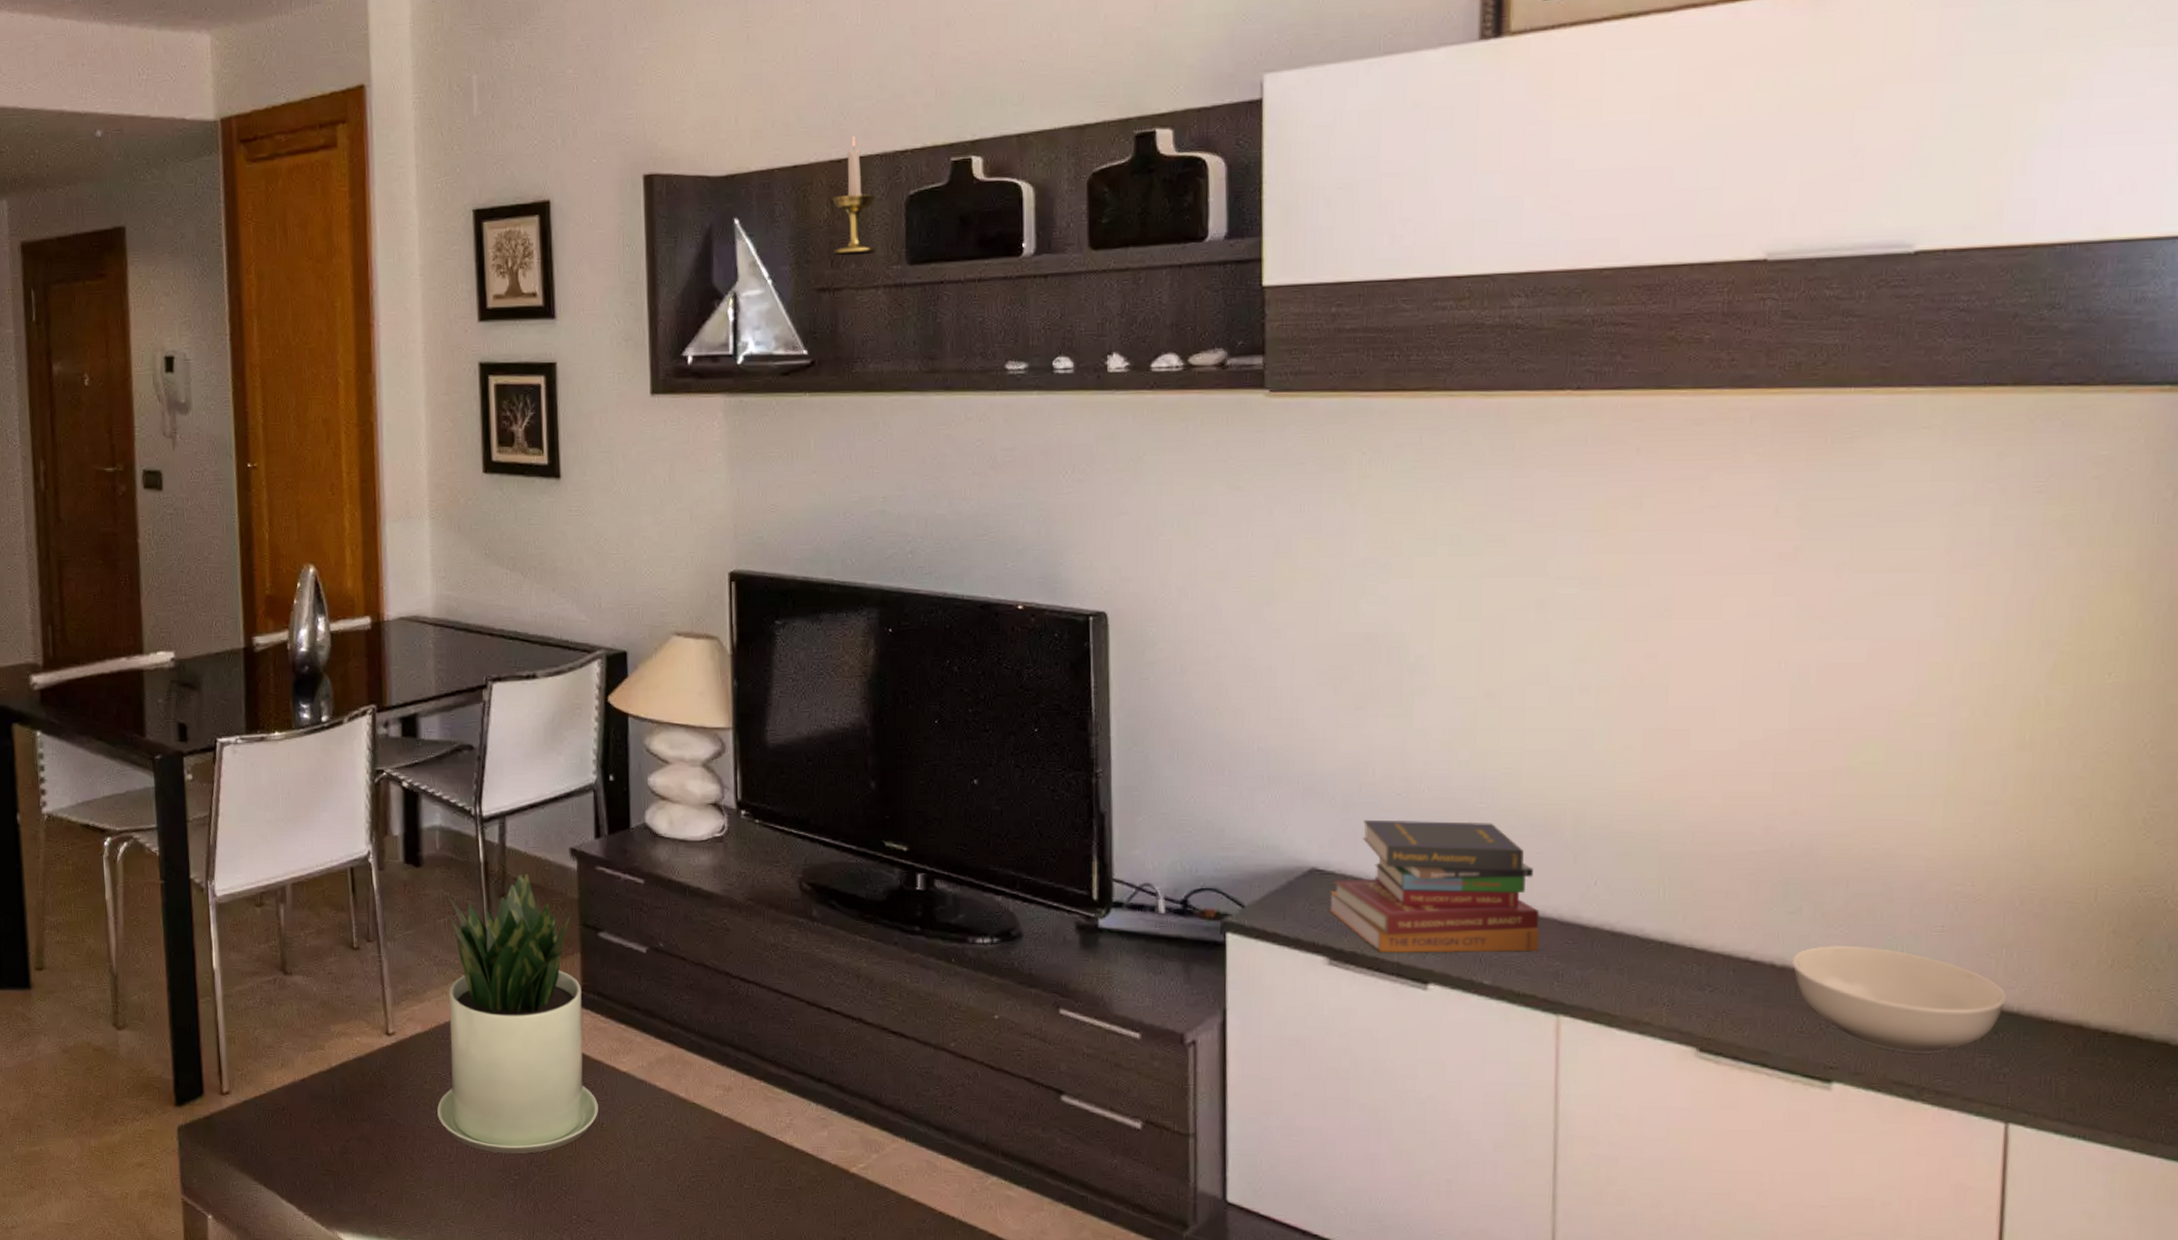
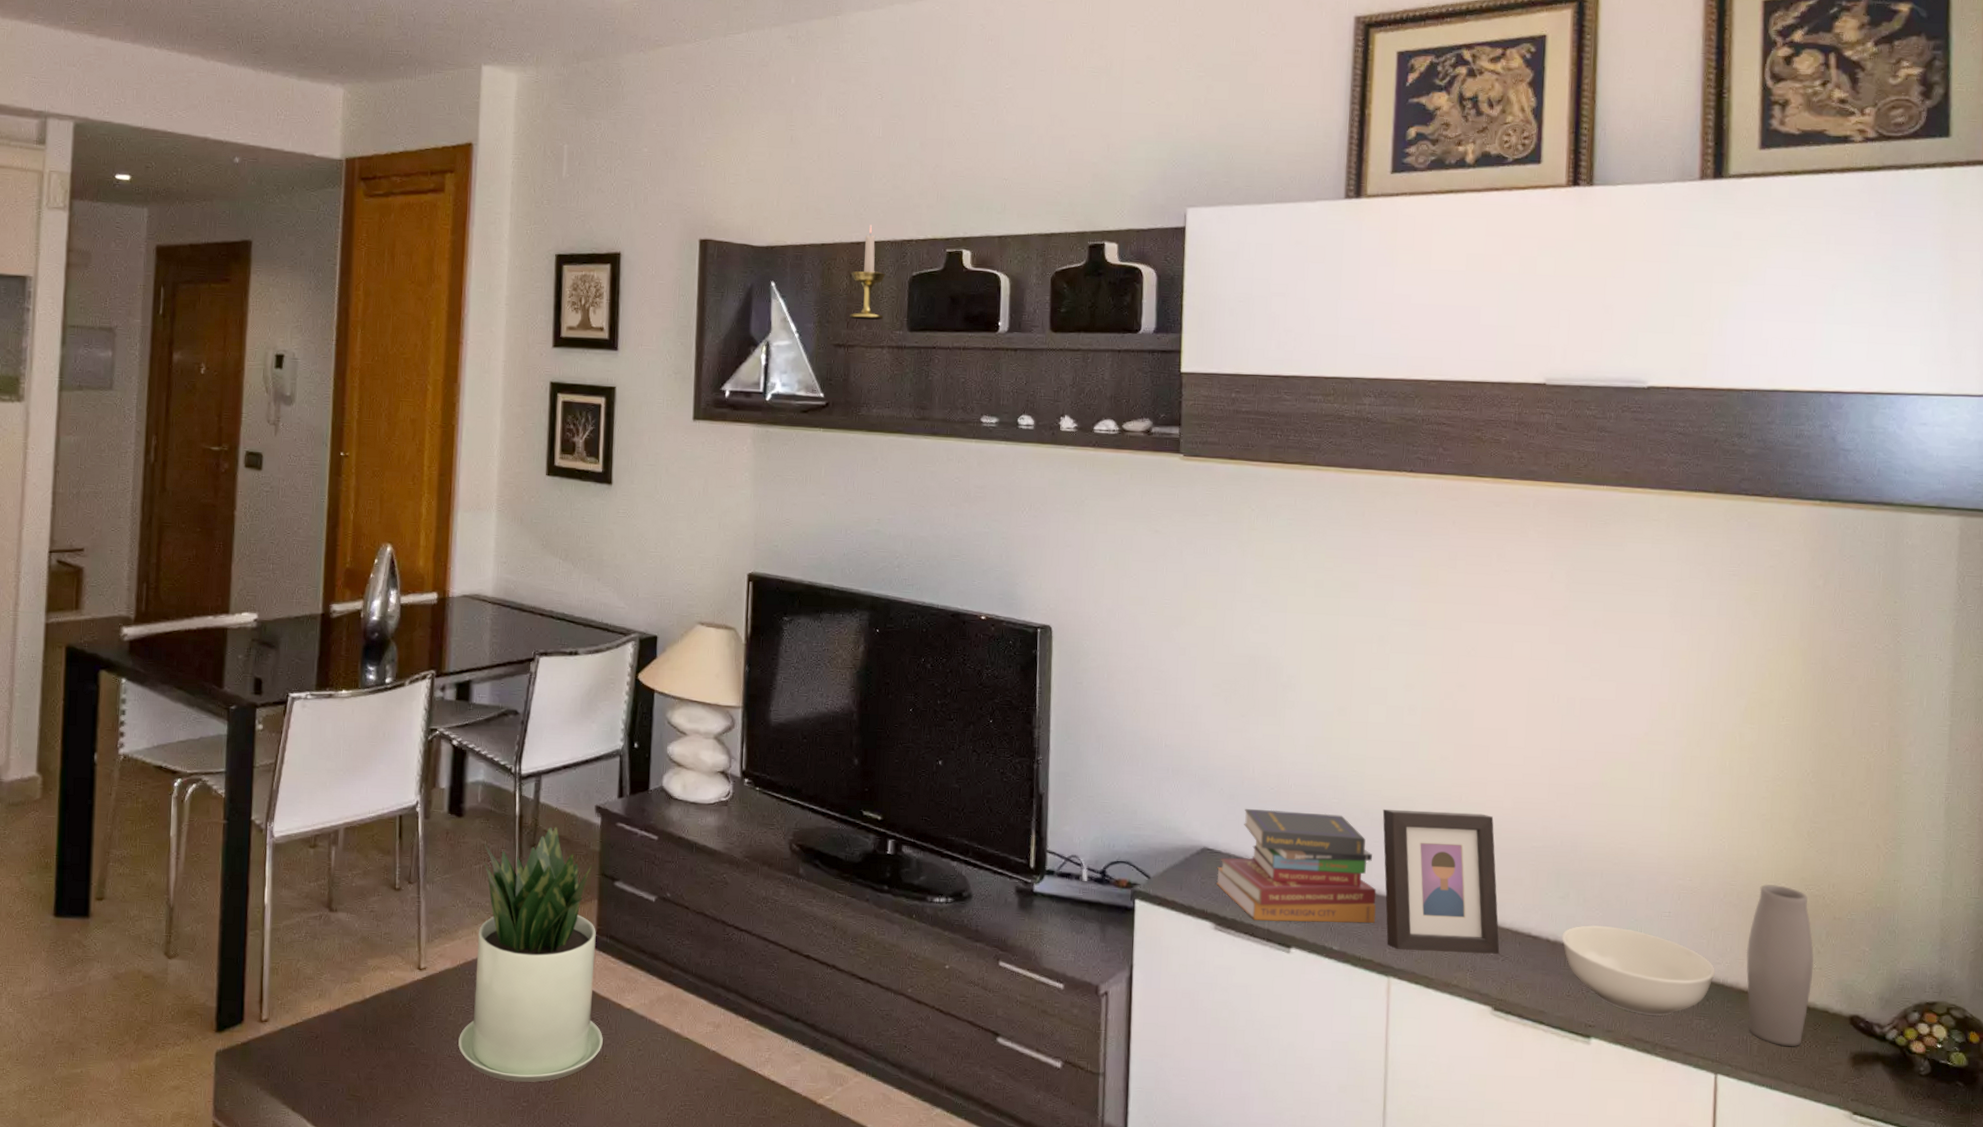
picture frame: none [1546,813,1707,984] -> present [1382,809,1500,954]
vase: none [2051,886,2150,1089] -> present [1746,884,1814,1047]

